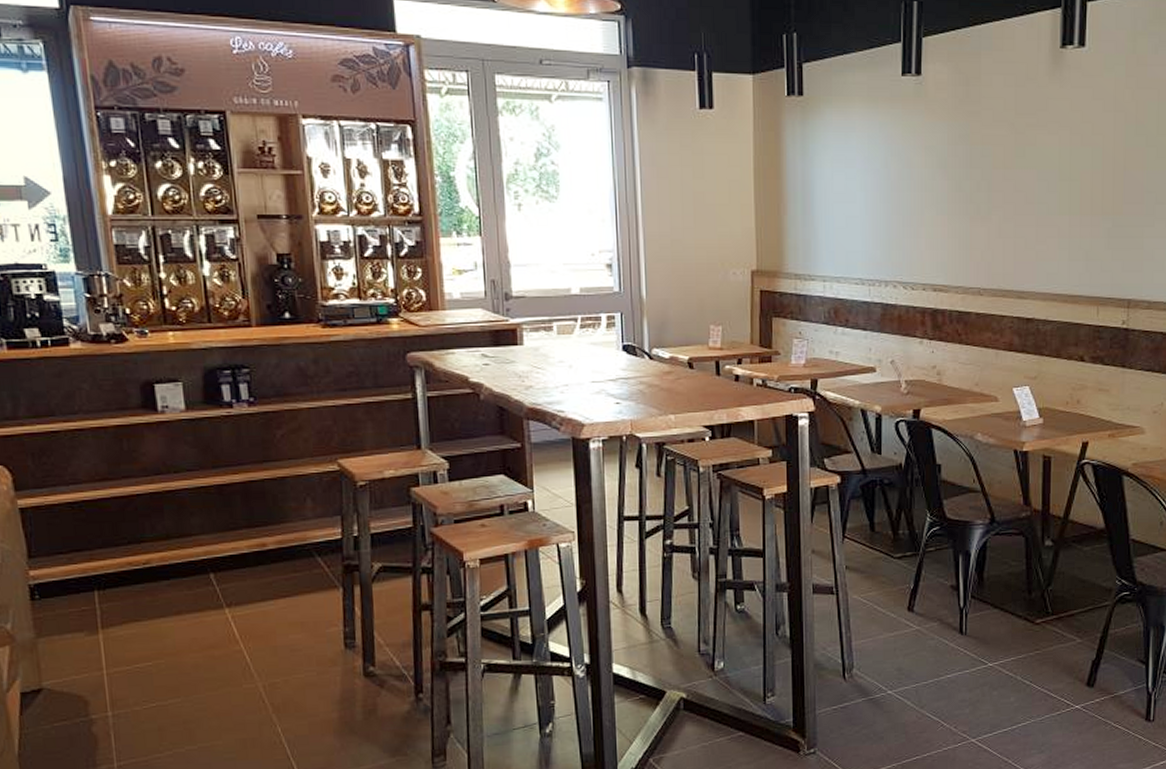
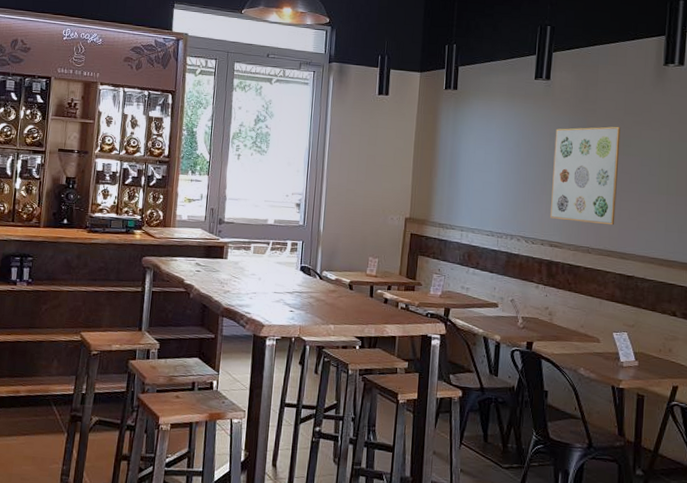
wall art: none [932,131,1012,259] -> present [550,126,621,226]

